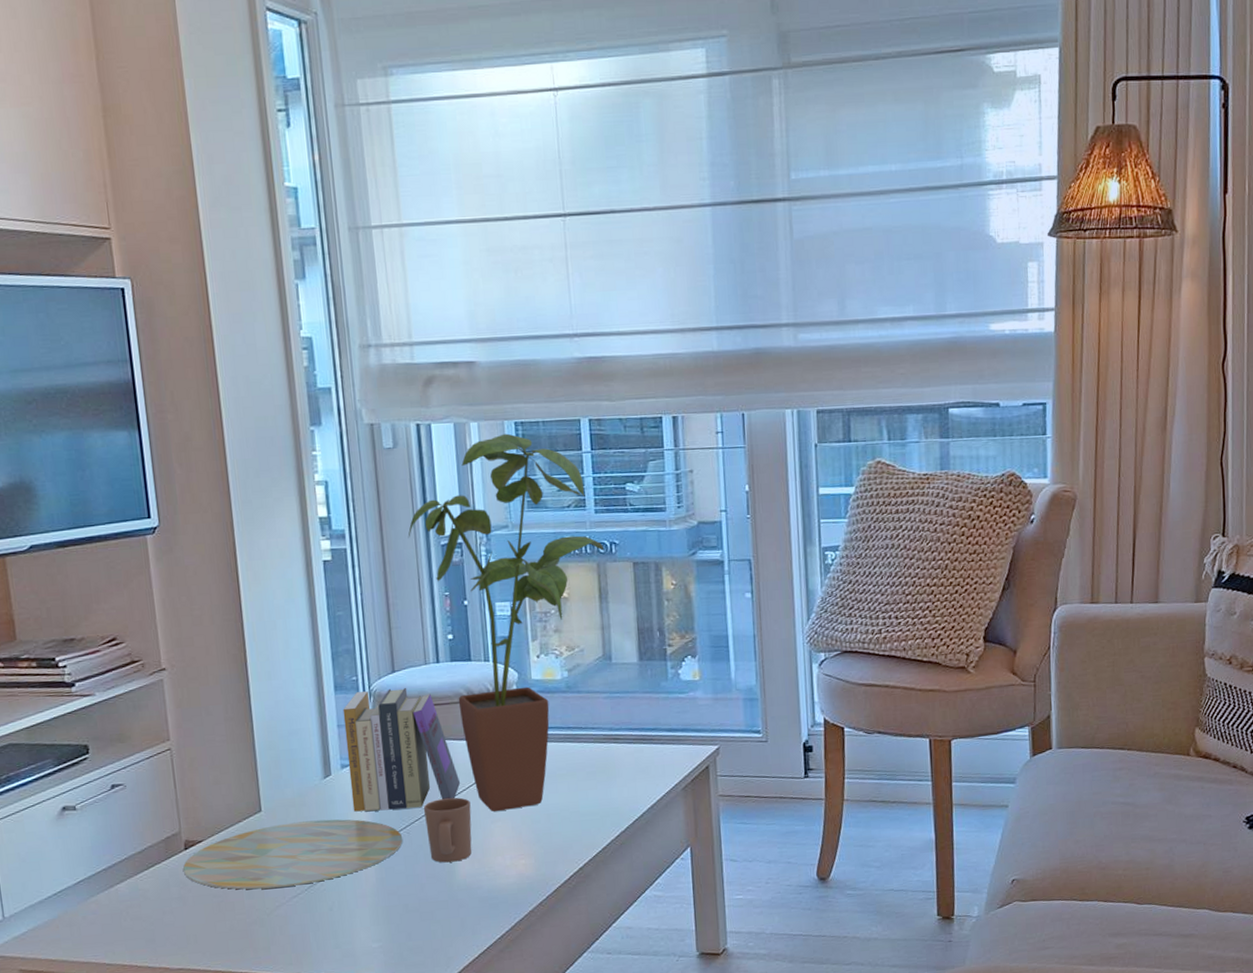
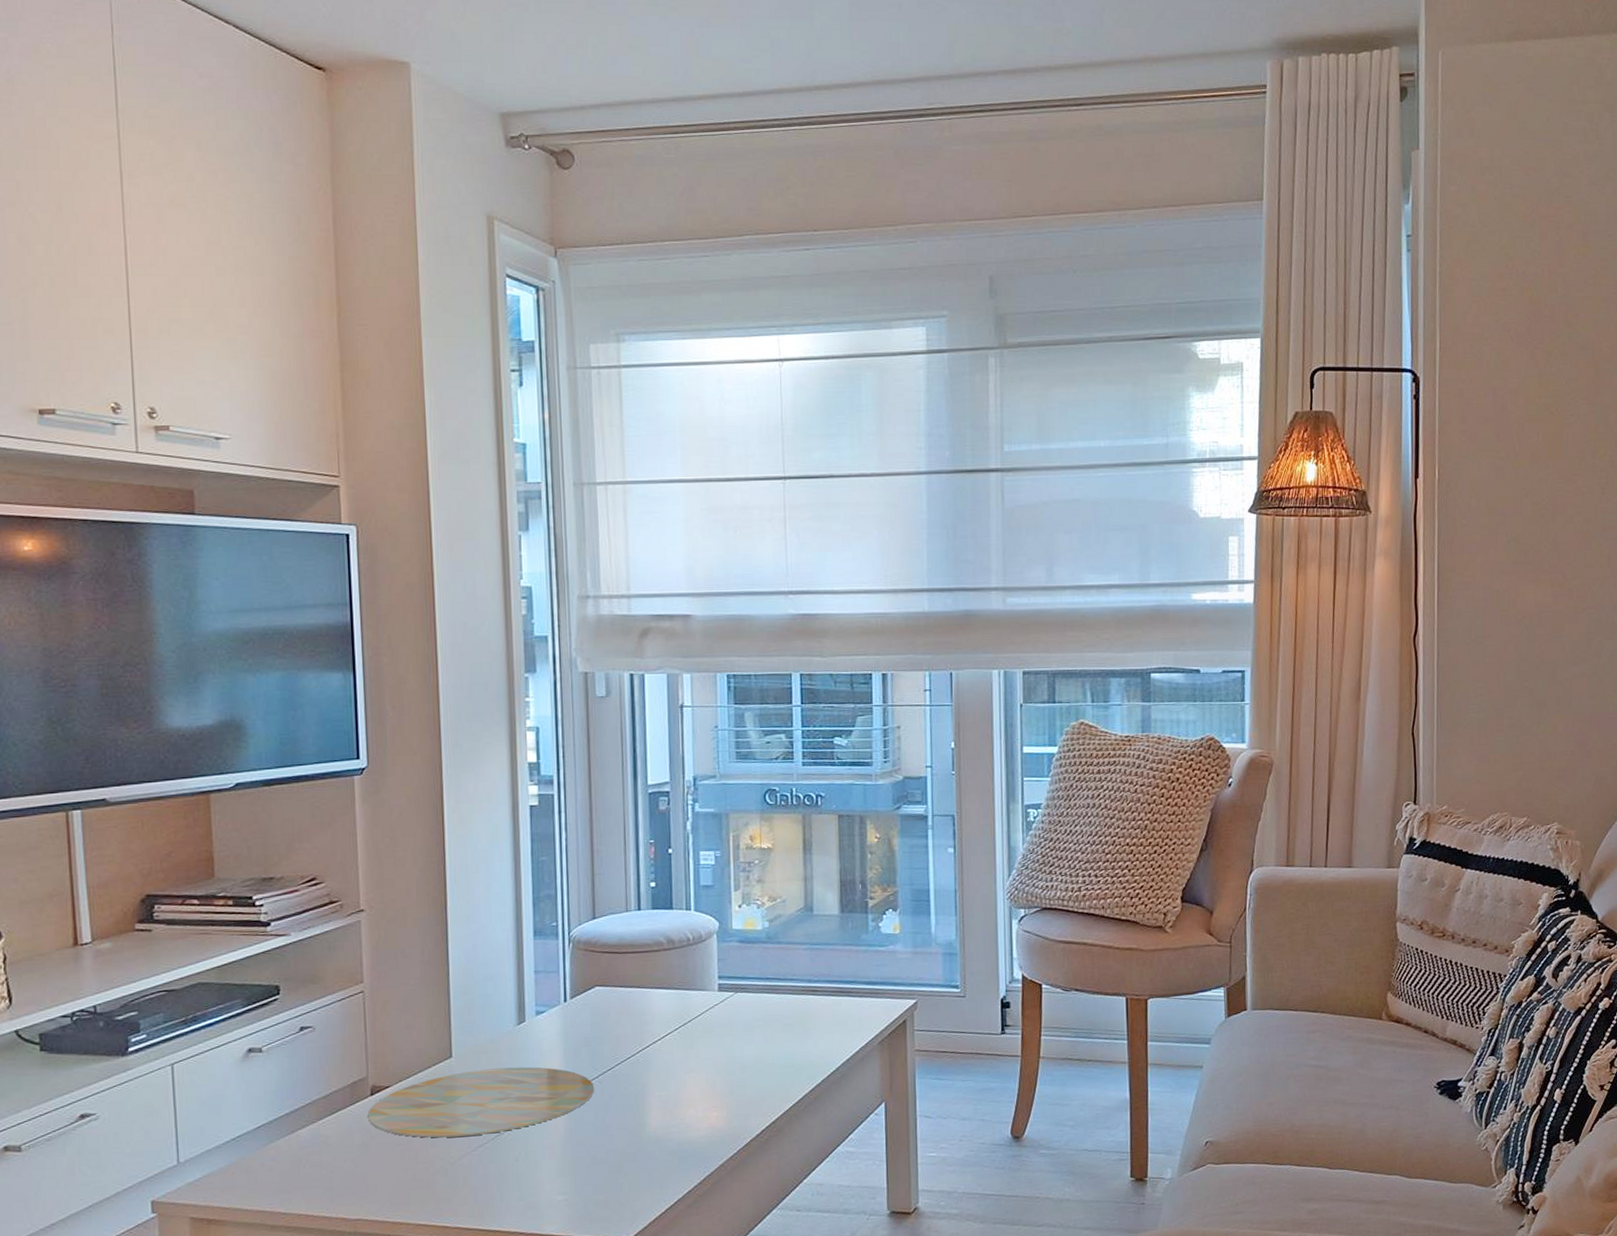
books: present [343,688,461,812] -> none [541,935,656,1060]
house plant: present [408,433,604,812] -> none [616,685,809,1063]
mug: present [424,797,472,863] -> none [618,1047,665,1114]

